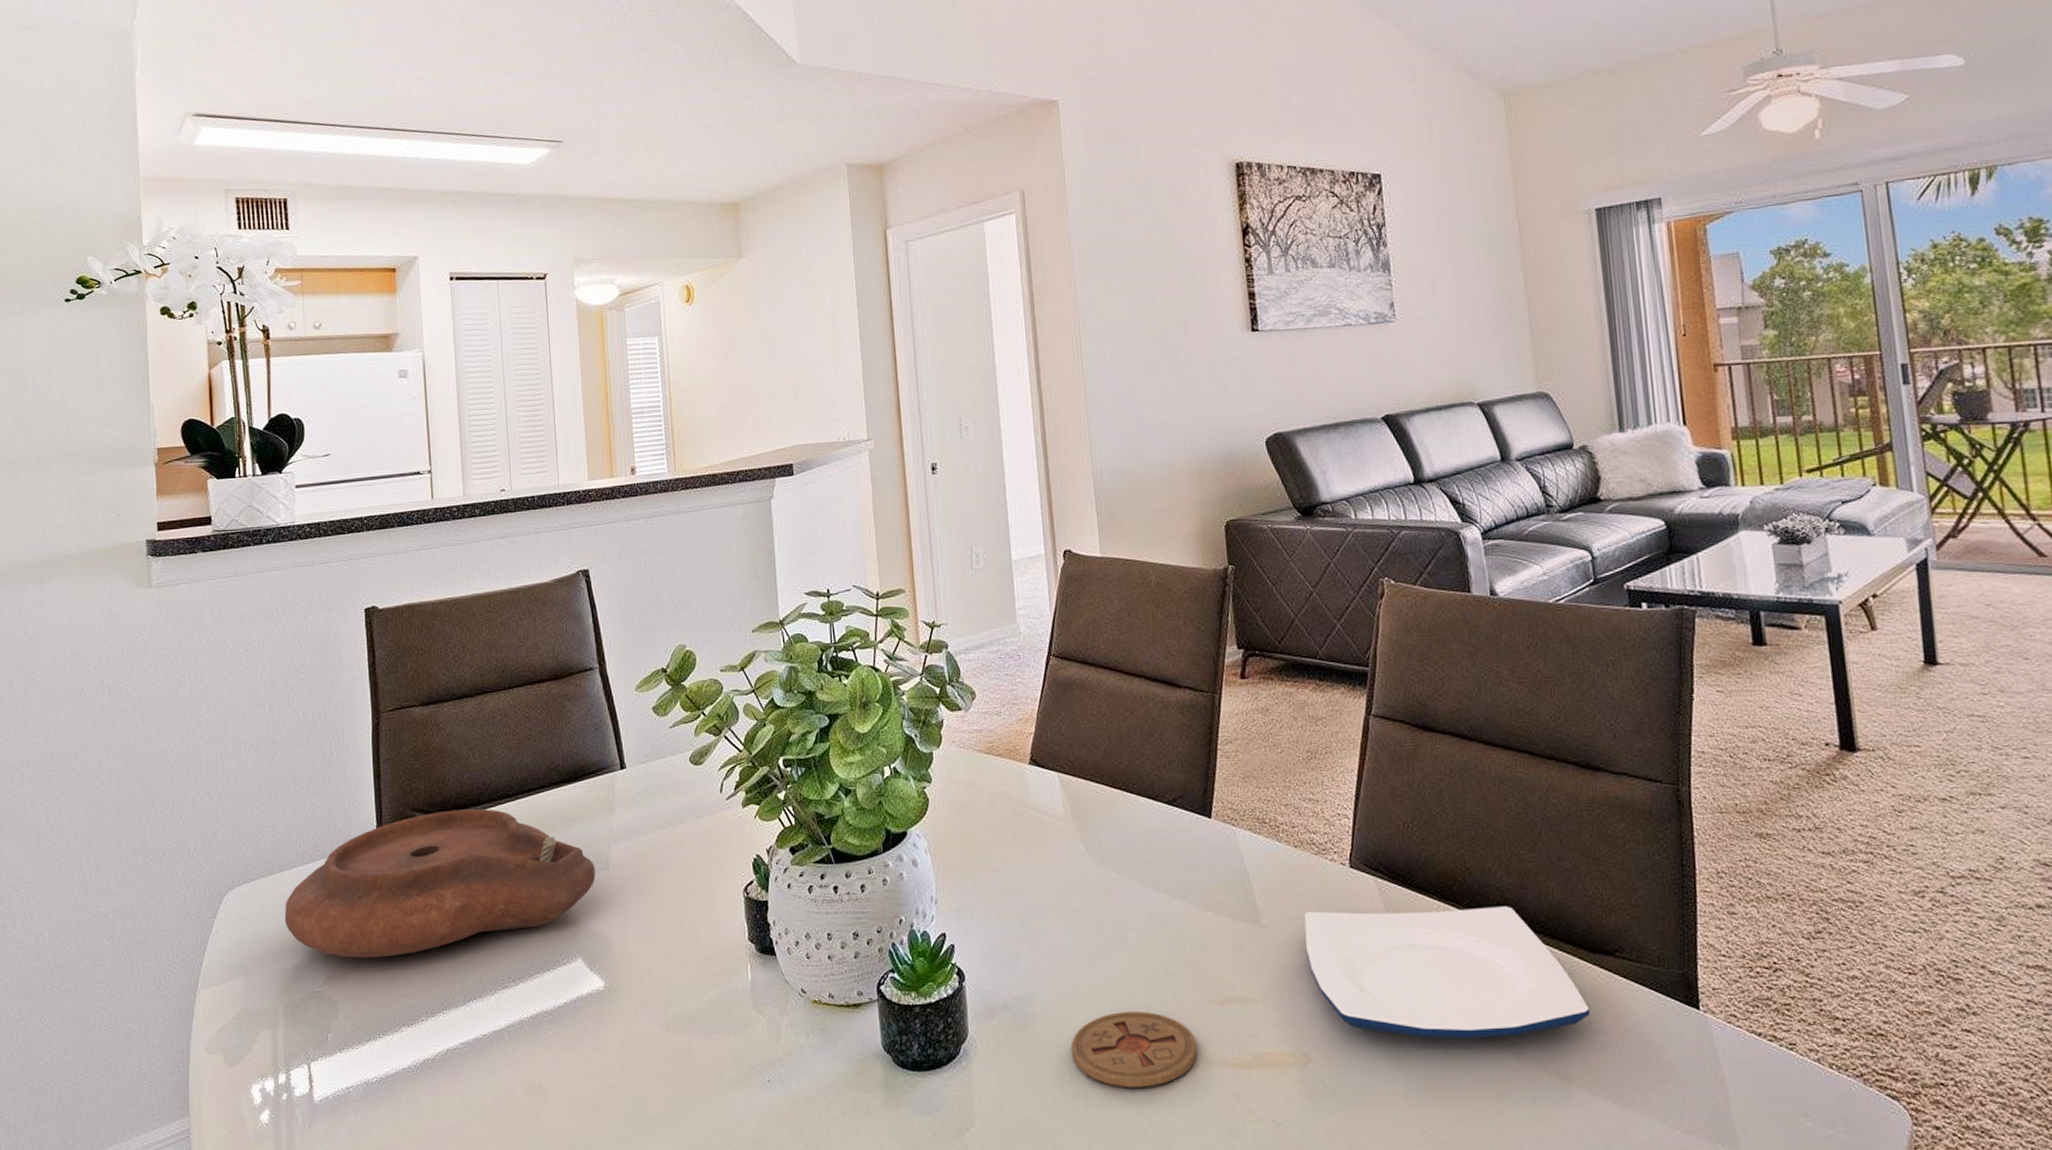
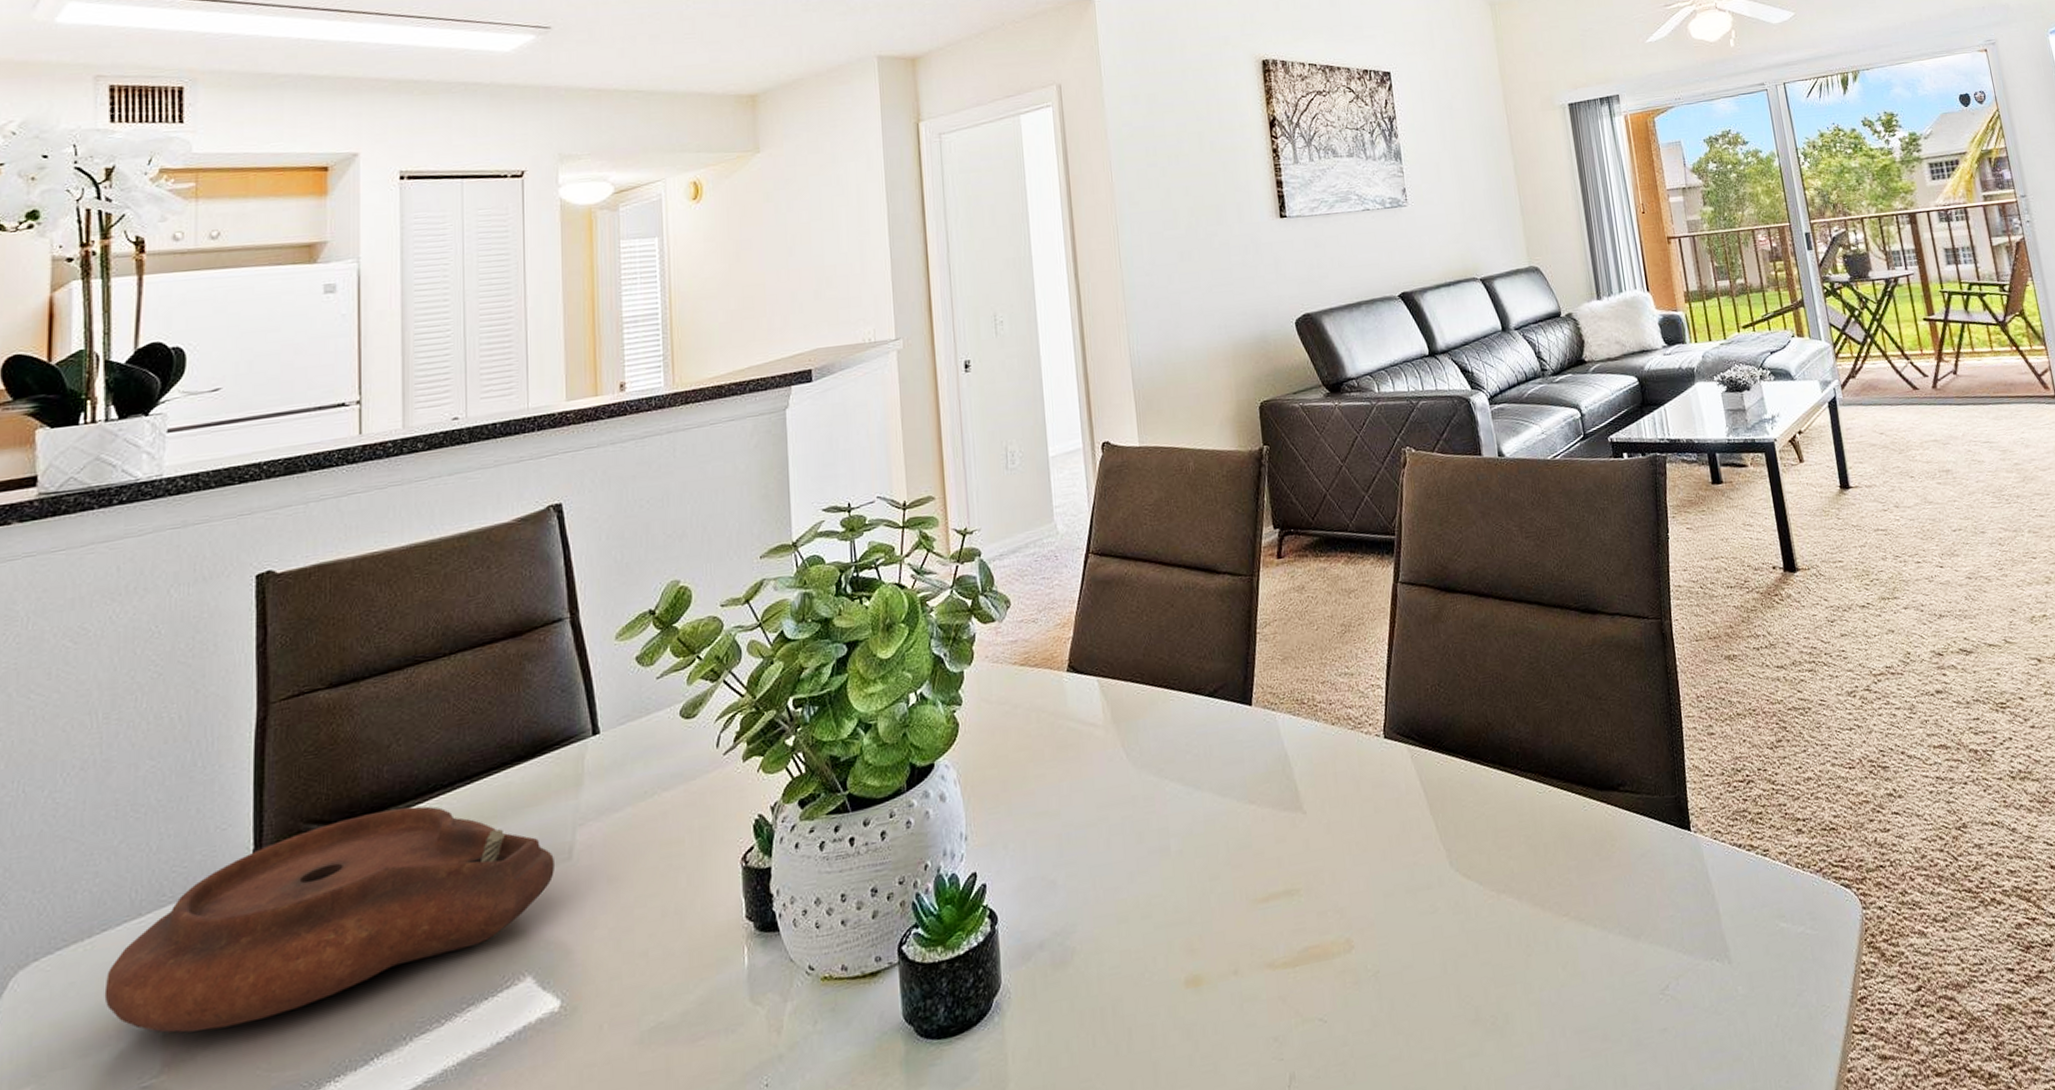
coaster: present [1071,1012,1198,1087] -> none [1112,923,1243,1013]
plate: present [1304,906,1591,1039] -> none [1343,756,1602,905]

